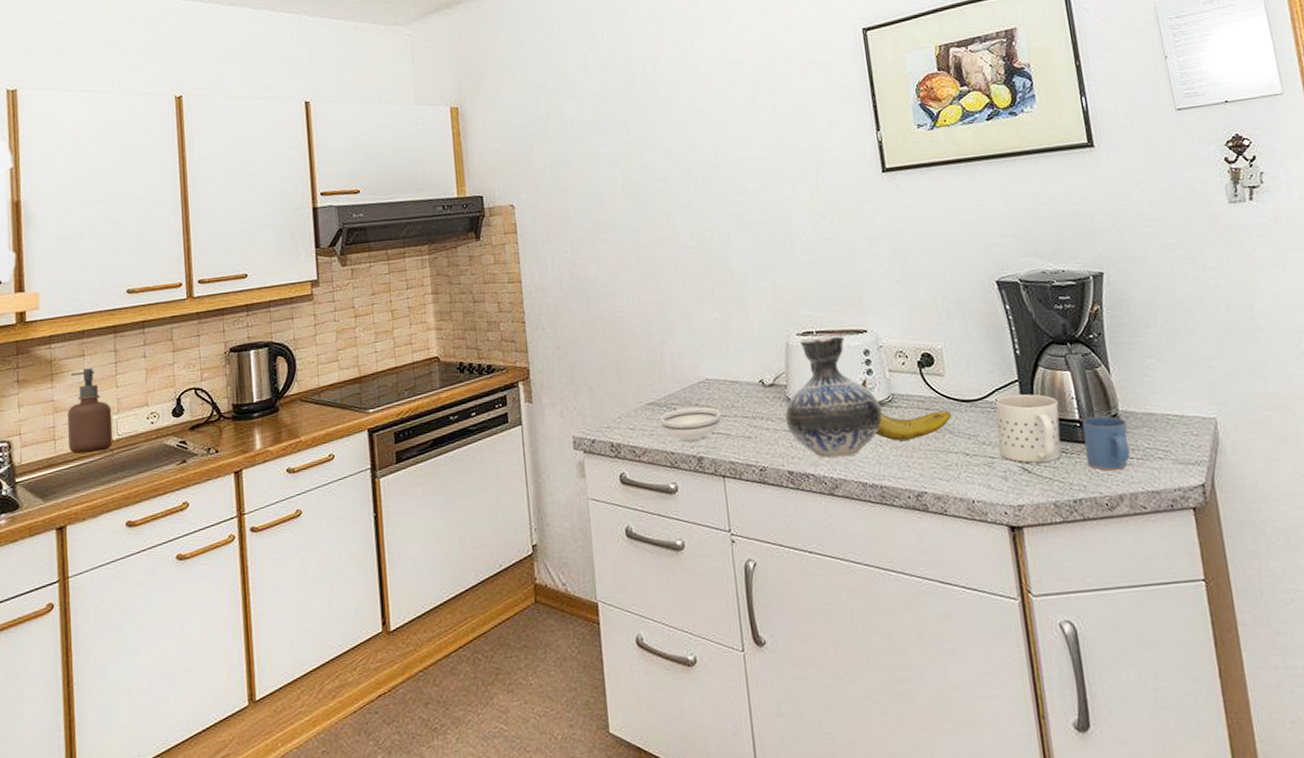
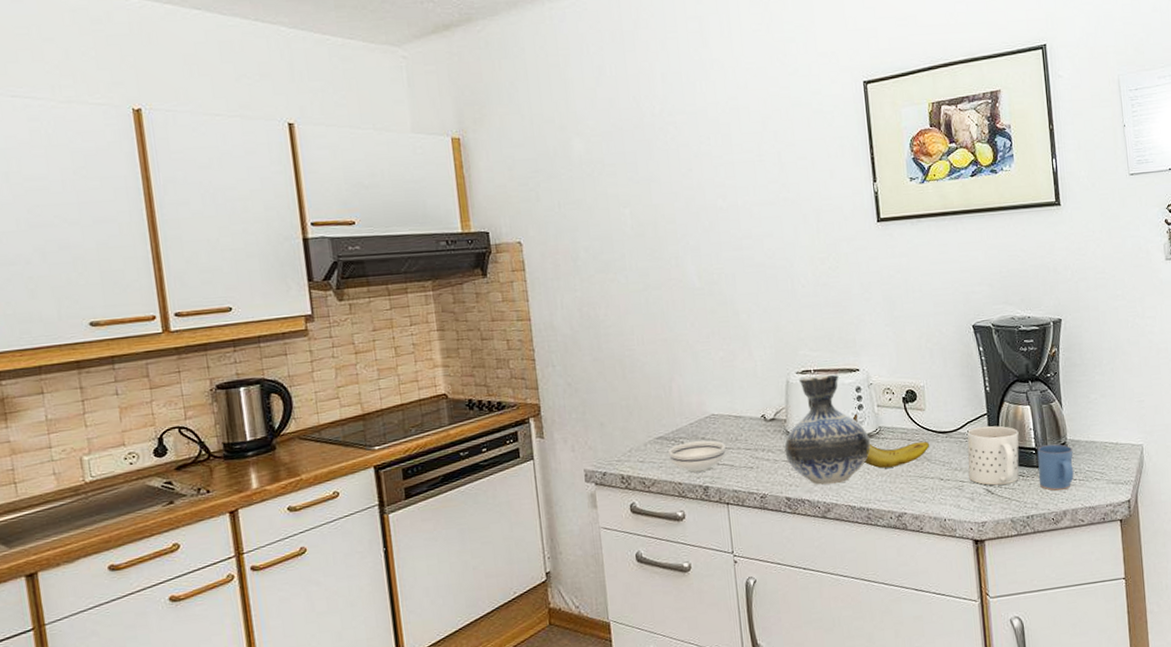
soap dispenser: present [67,368,113,454] -> none [28,406,86,498]

